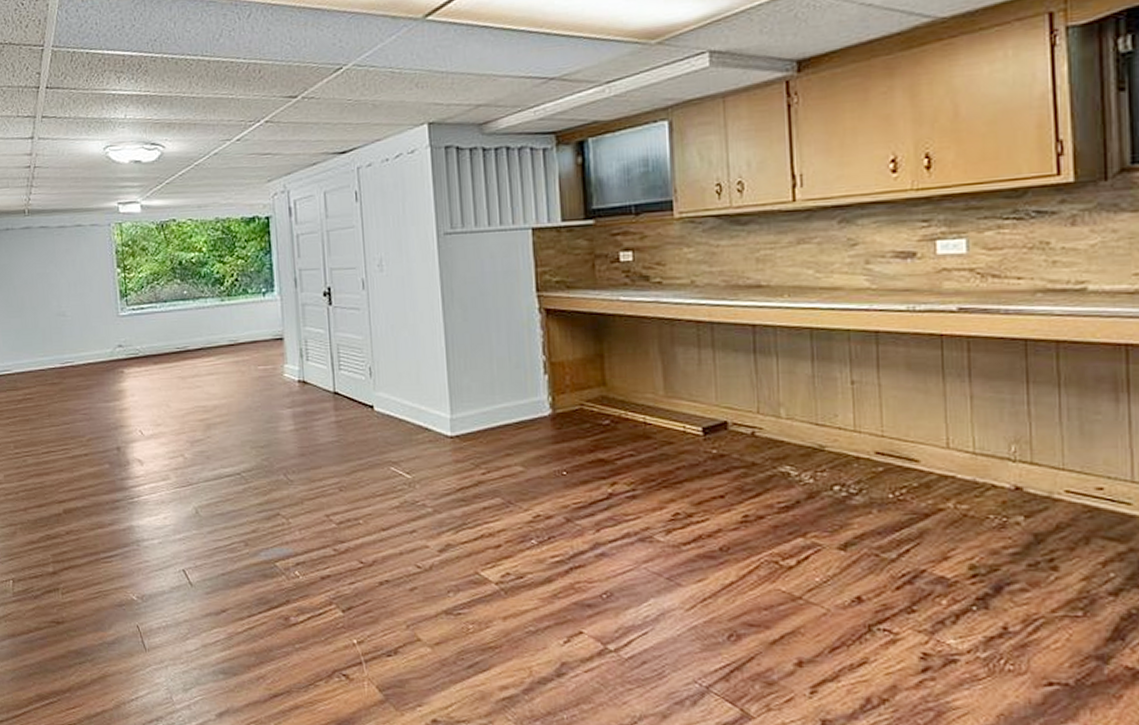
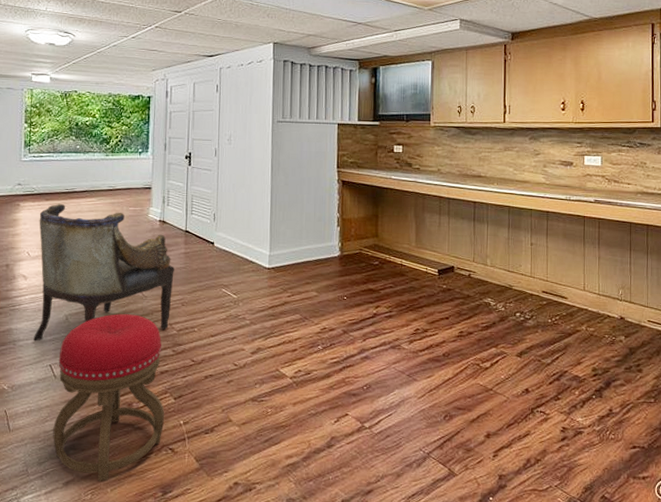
armchair: none [148,366,326,541] -> present [34,203,174,341]
stool: none [192,504,332,714] -> present [53,314,164,482]

